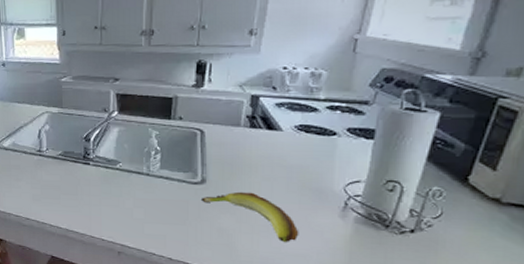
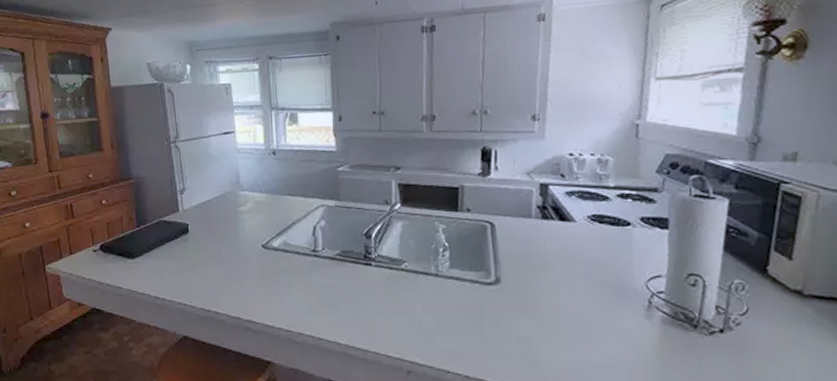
banana: present [200,191,299,242] -> none [496,292,606,350]

